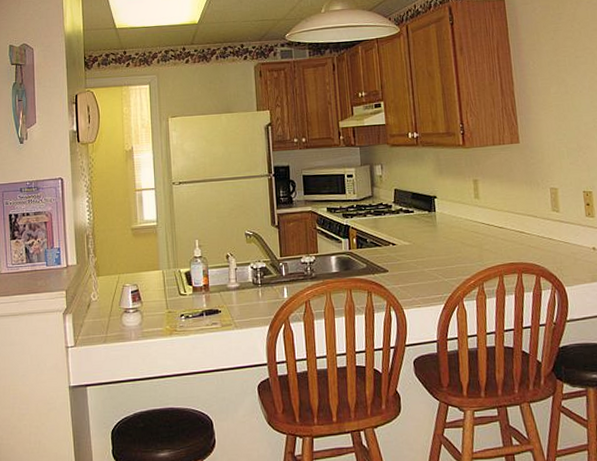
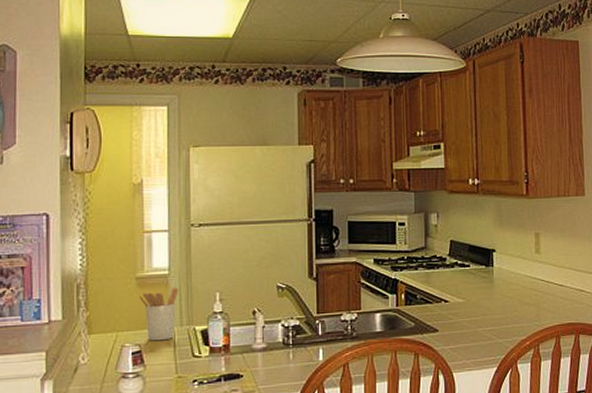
utensil holder: none [135,236,166,282] -> present [140,287,179,341]

